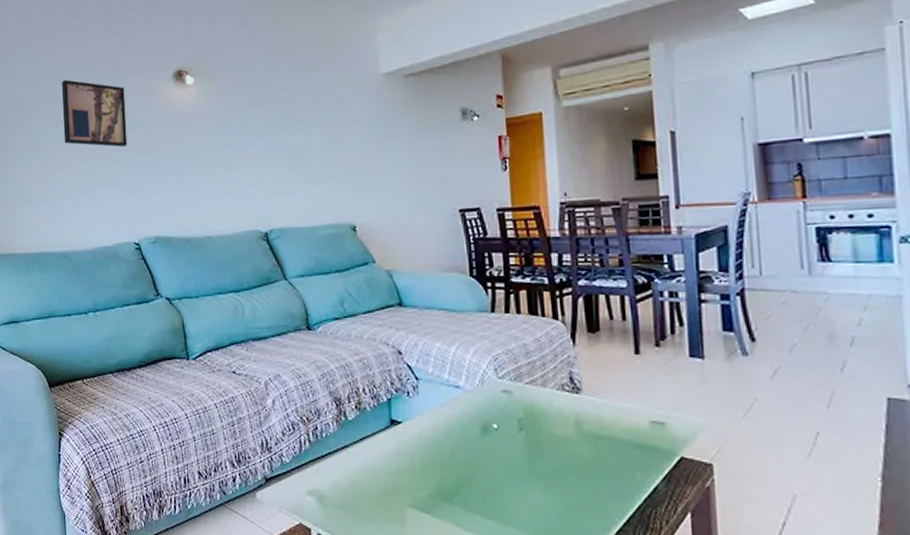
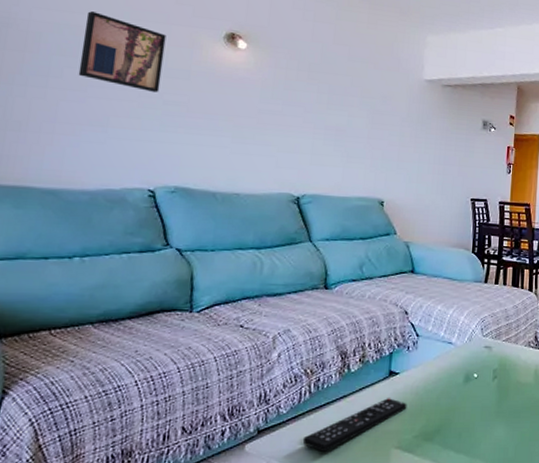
remote control: none [309,450,416,506] -> present [302,398,407,453]

